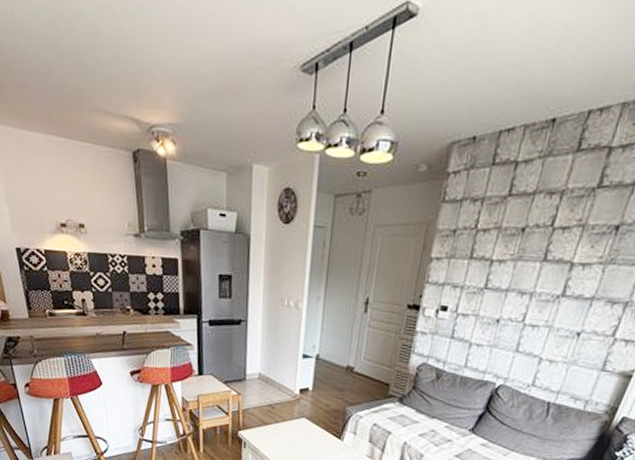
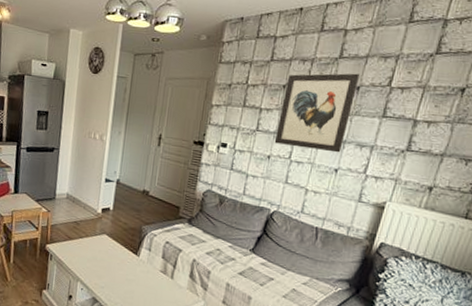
wall art: none [505,207,623,313] -> present [274,73,361,153]

